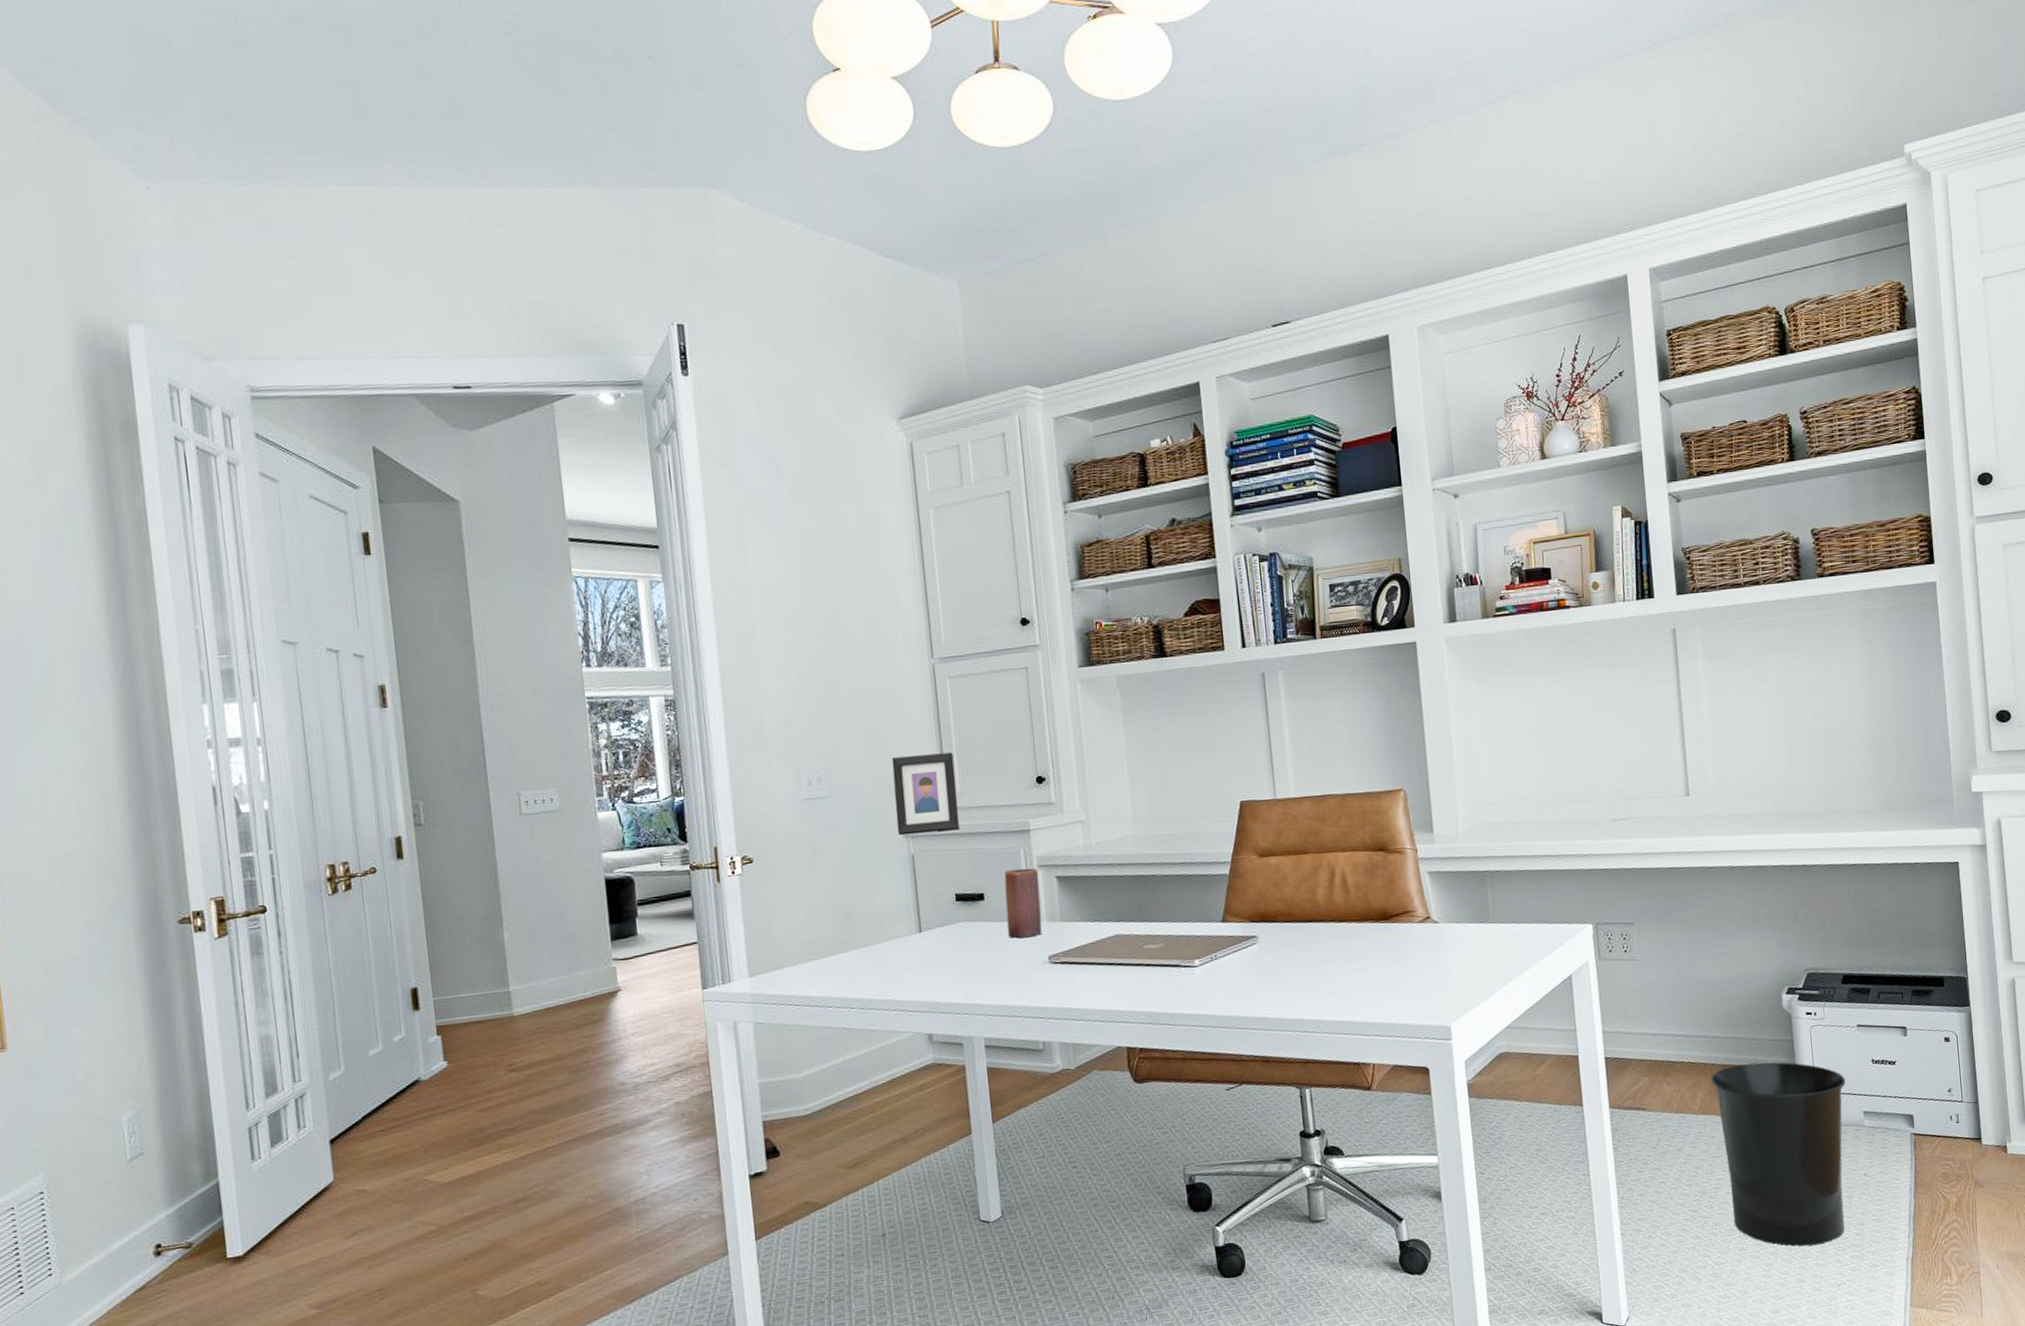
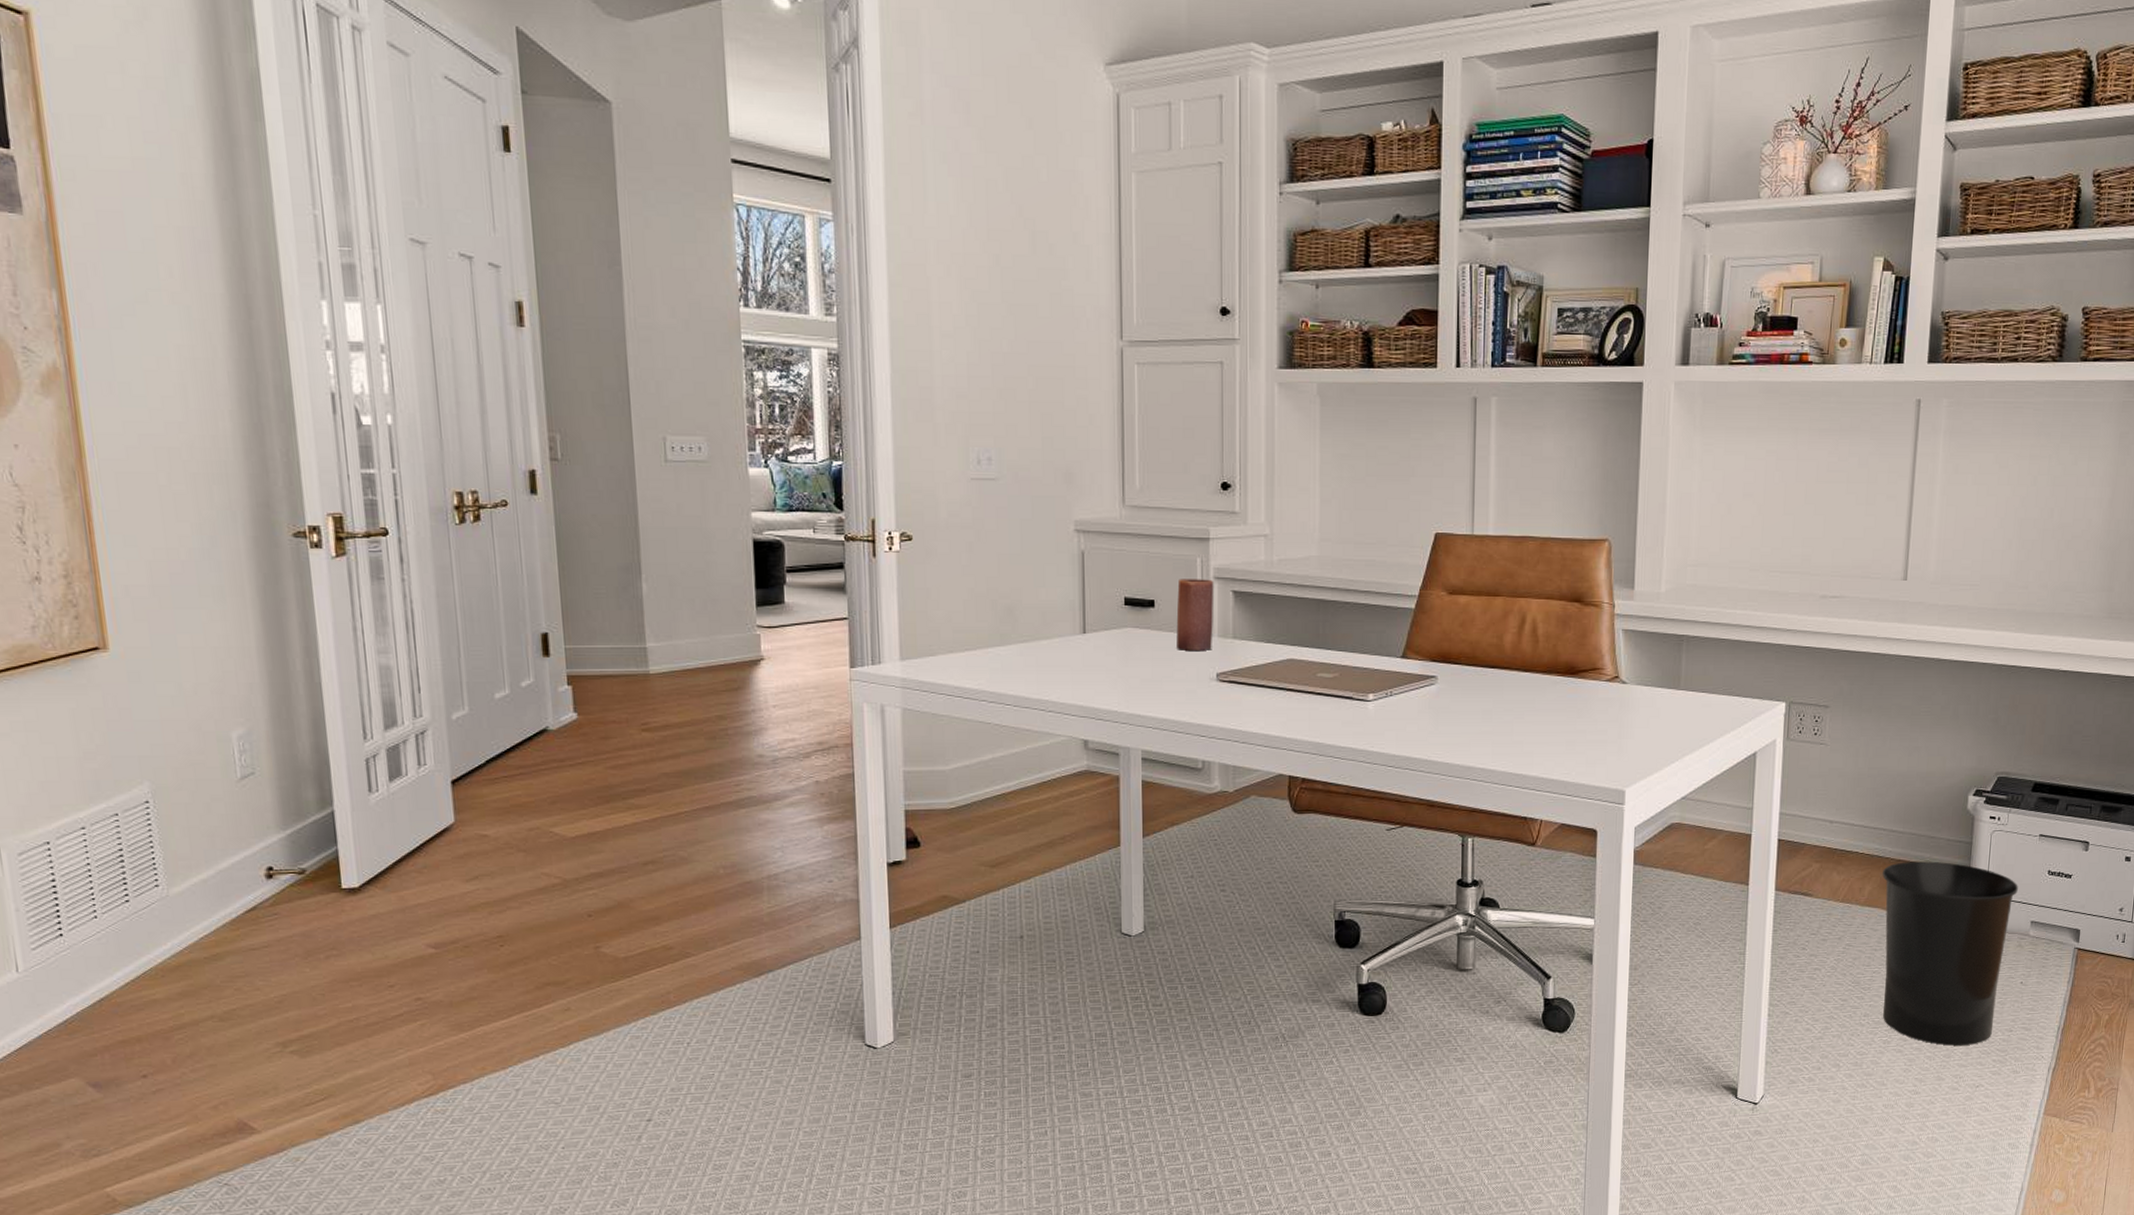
picture frame: present [891,752,959,836] -> none [1068,444,1136,530]

